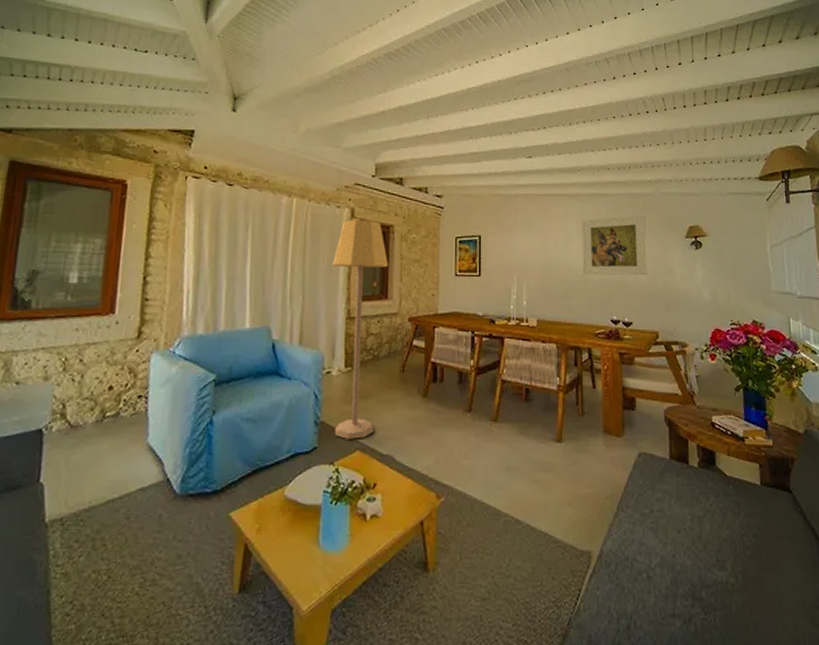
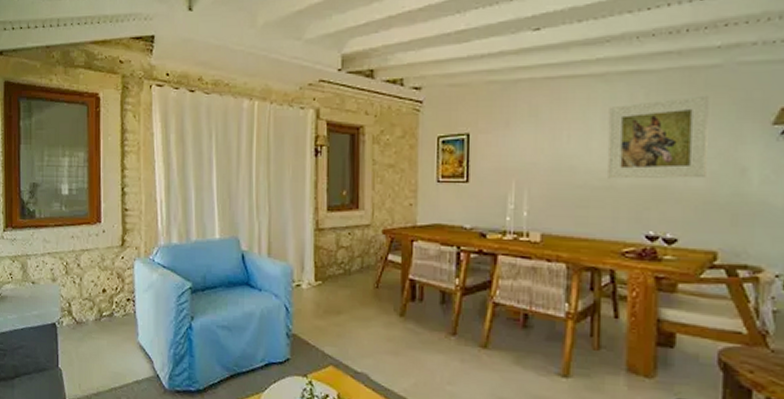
lamp: present [333,219,389,439] -> none [299,120,359,354]

